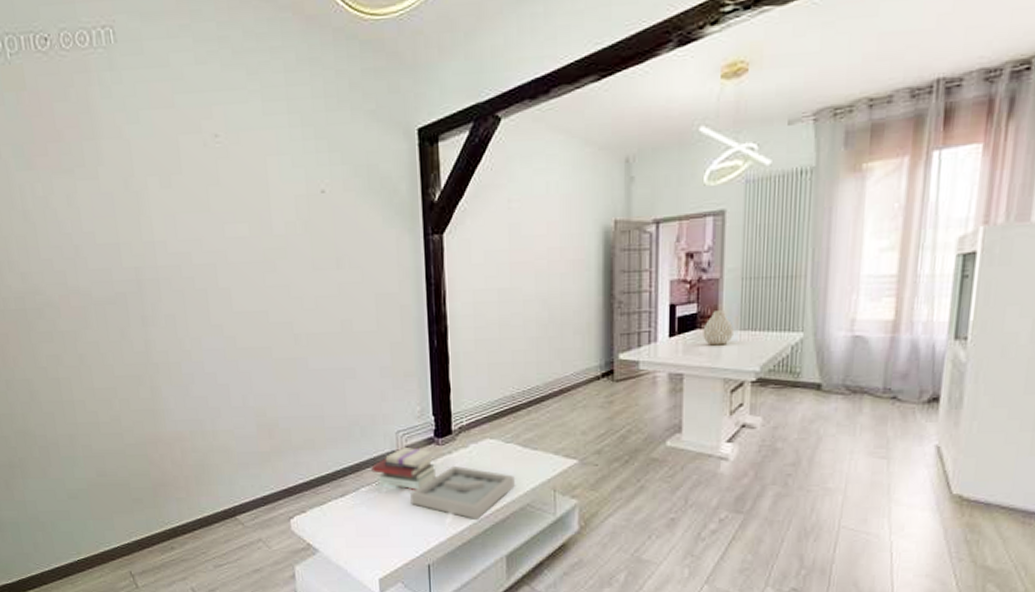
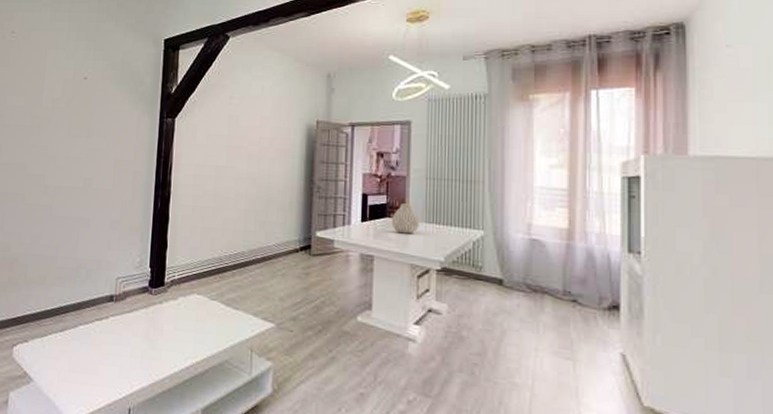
books: present [371,447,437,491] -> none [90,293,147,335]
decorative tray: present [410,465,516,519] -> none [121,314,217,369]

